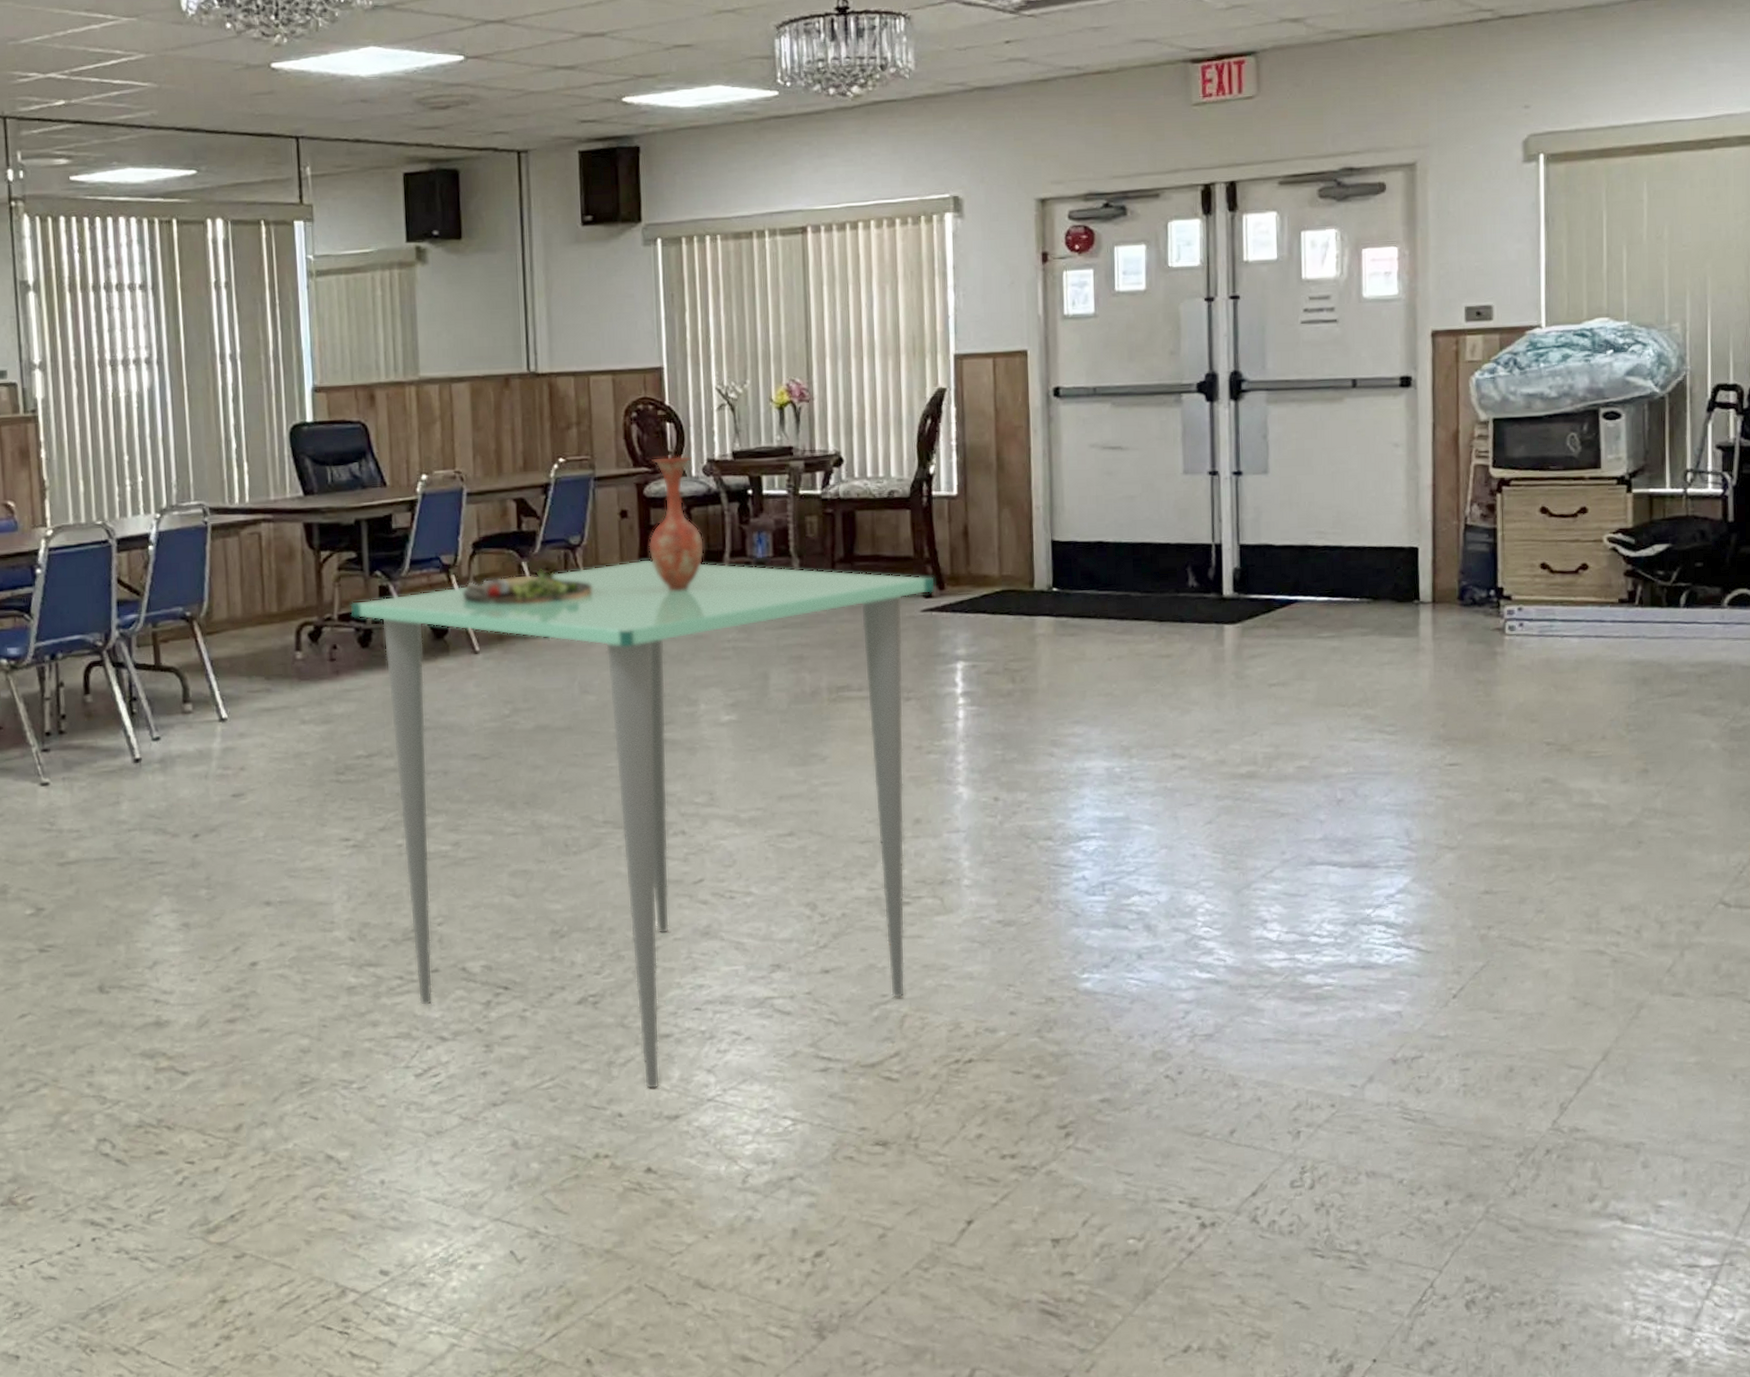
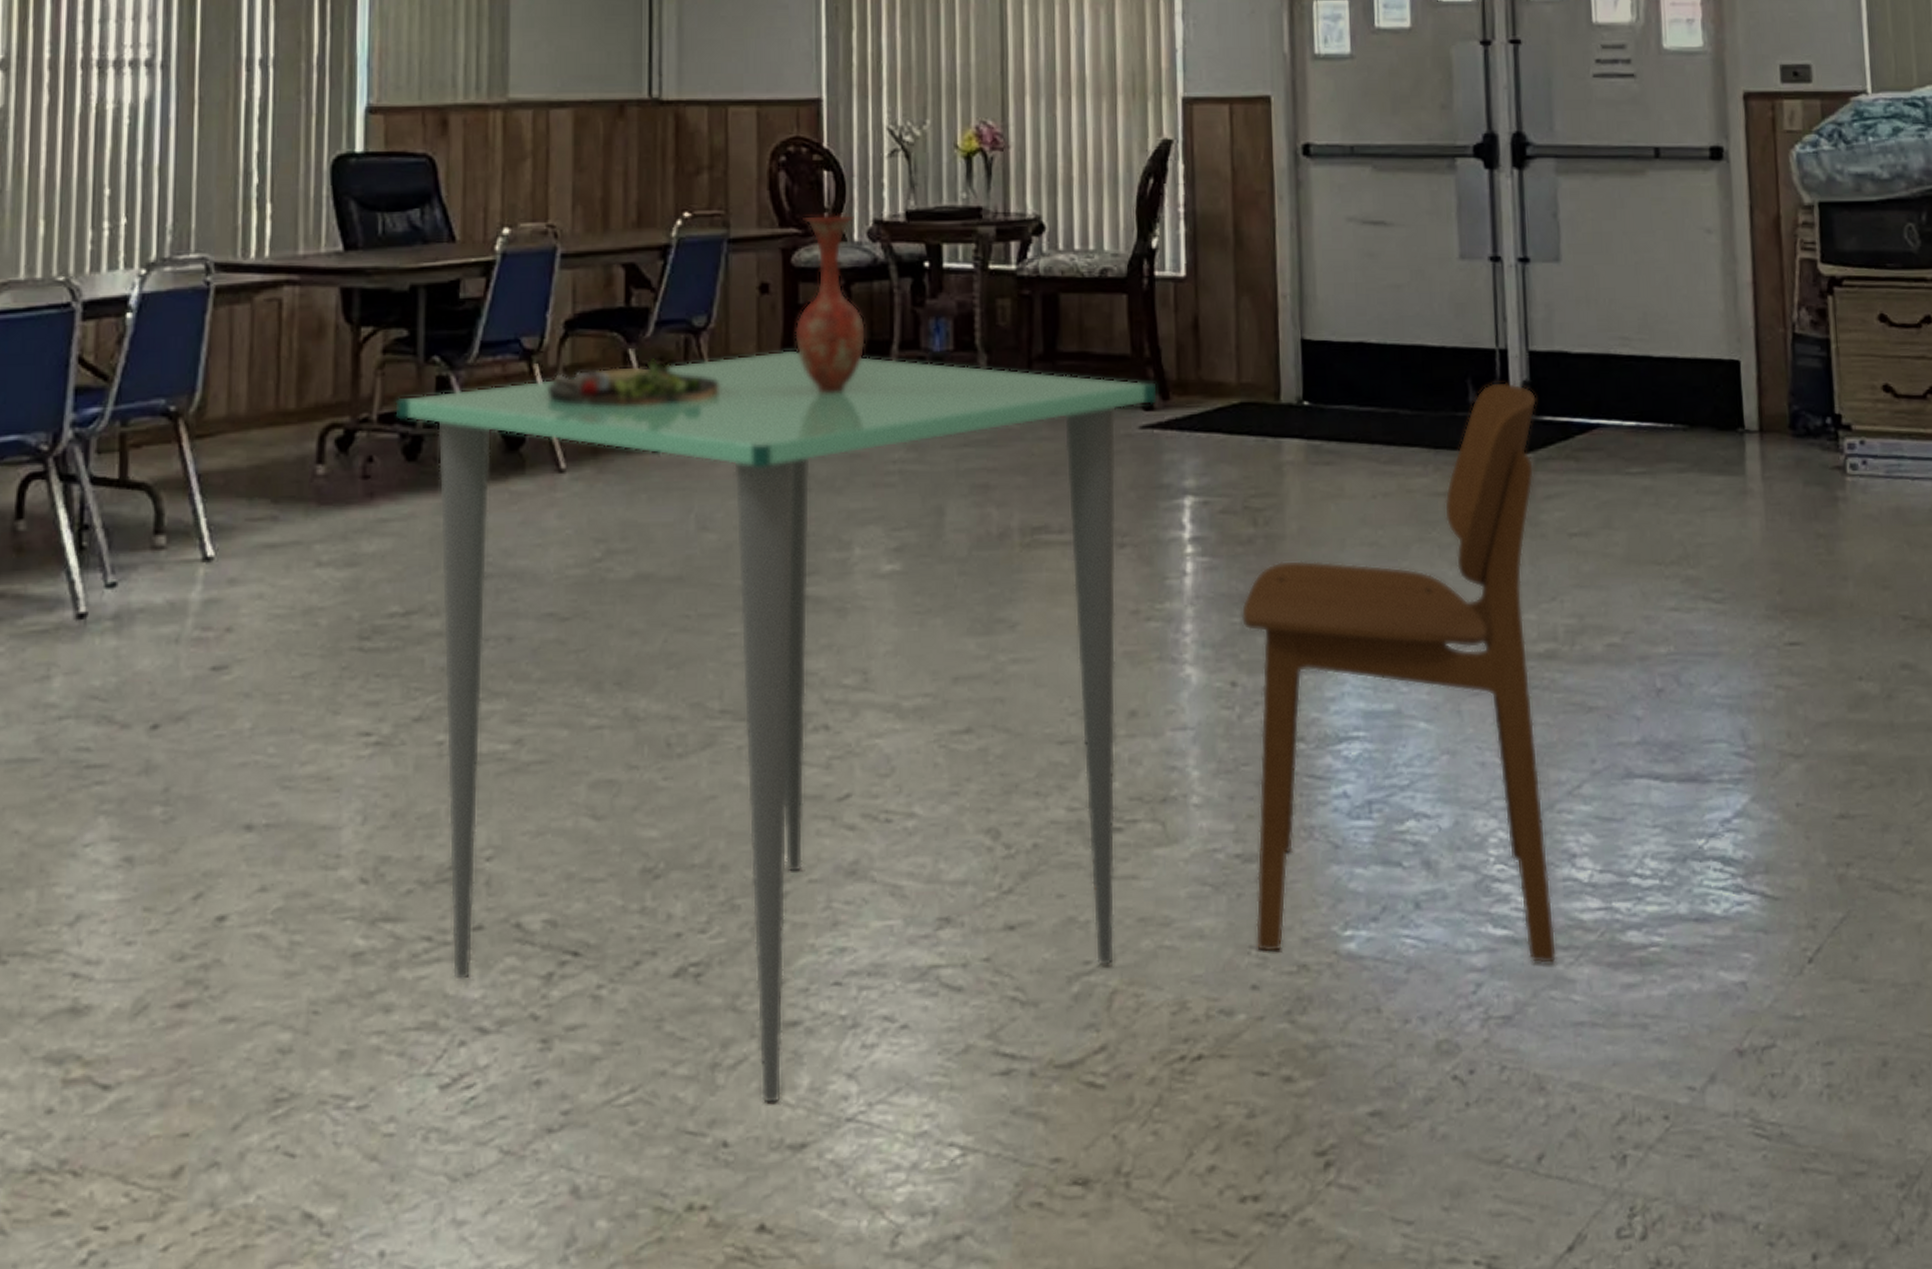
dining chair: none [1002,569,1250,999] -> present [1241,382,1557,965]

